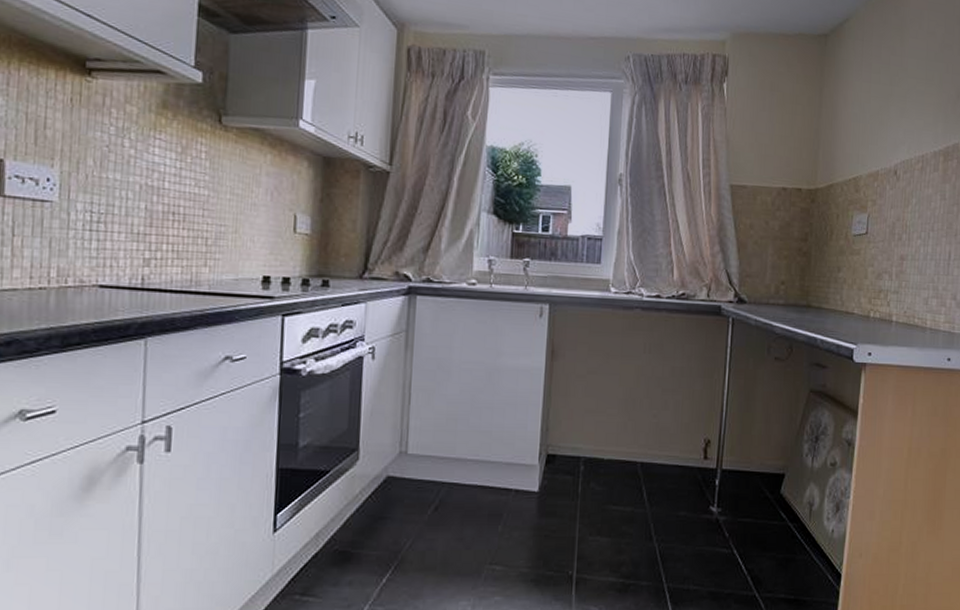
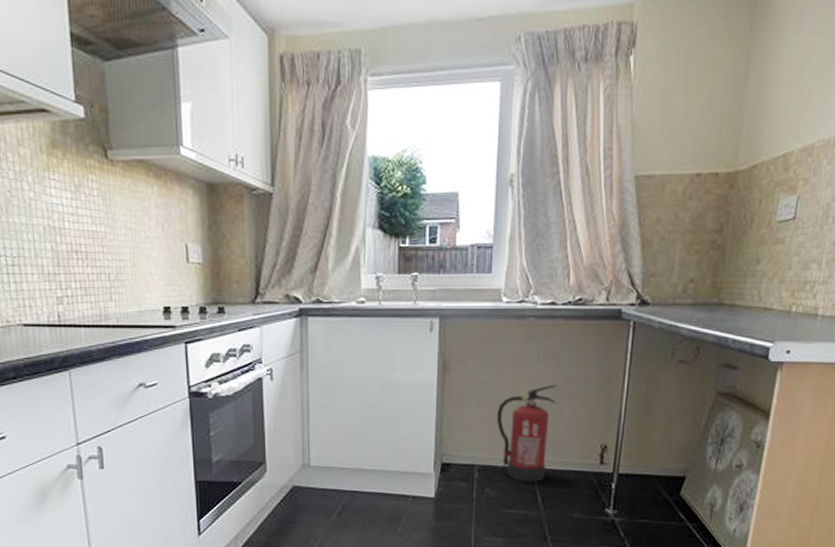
fire extinguisher: none [604,375,662,477] -> present [497,384,557,482]

